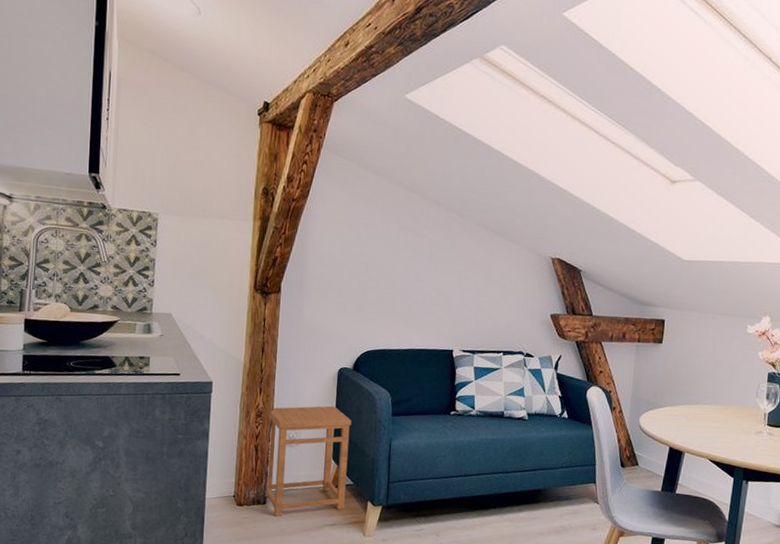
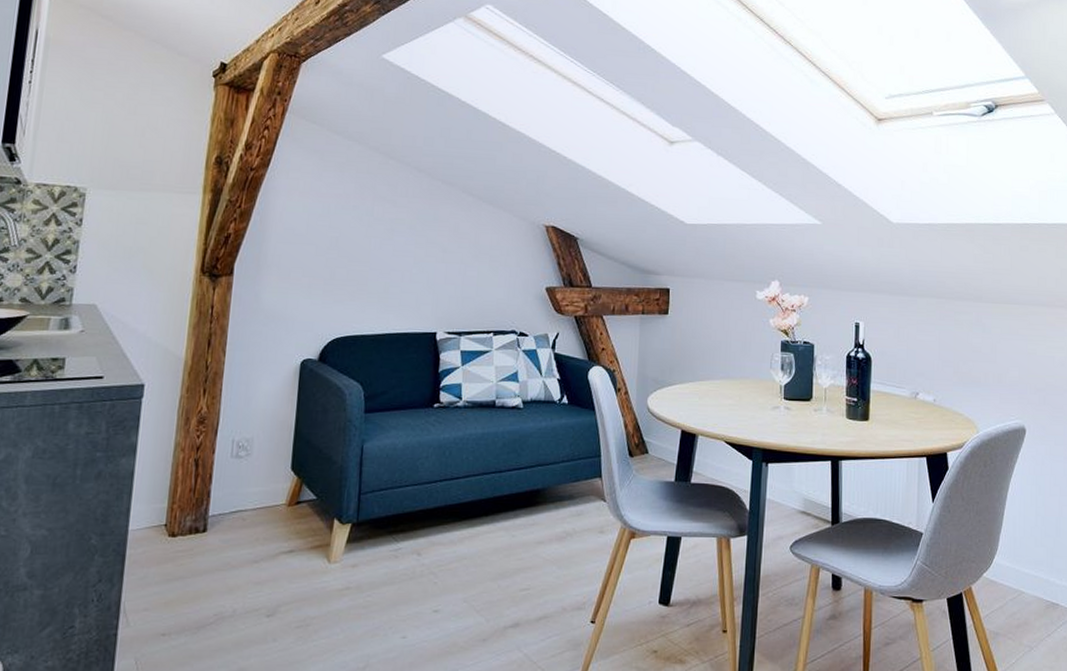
side table: present [264,405,352,517] -> none [204,405,316,547]

